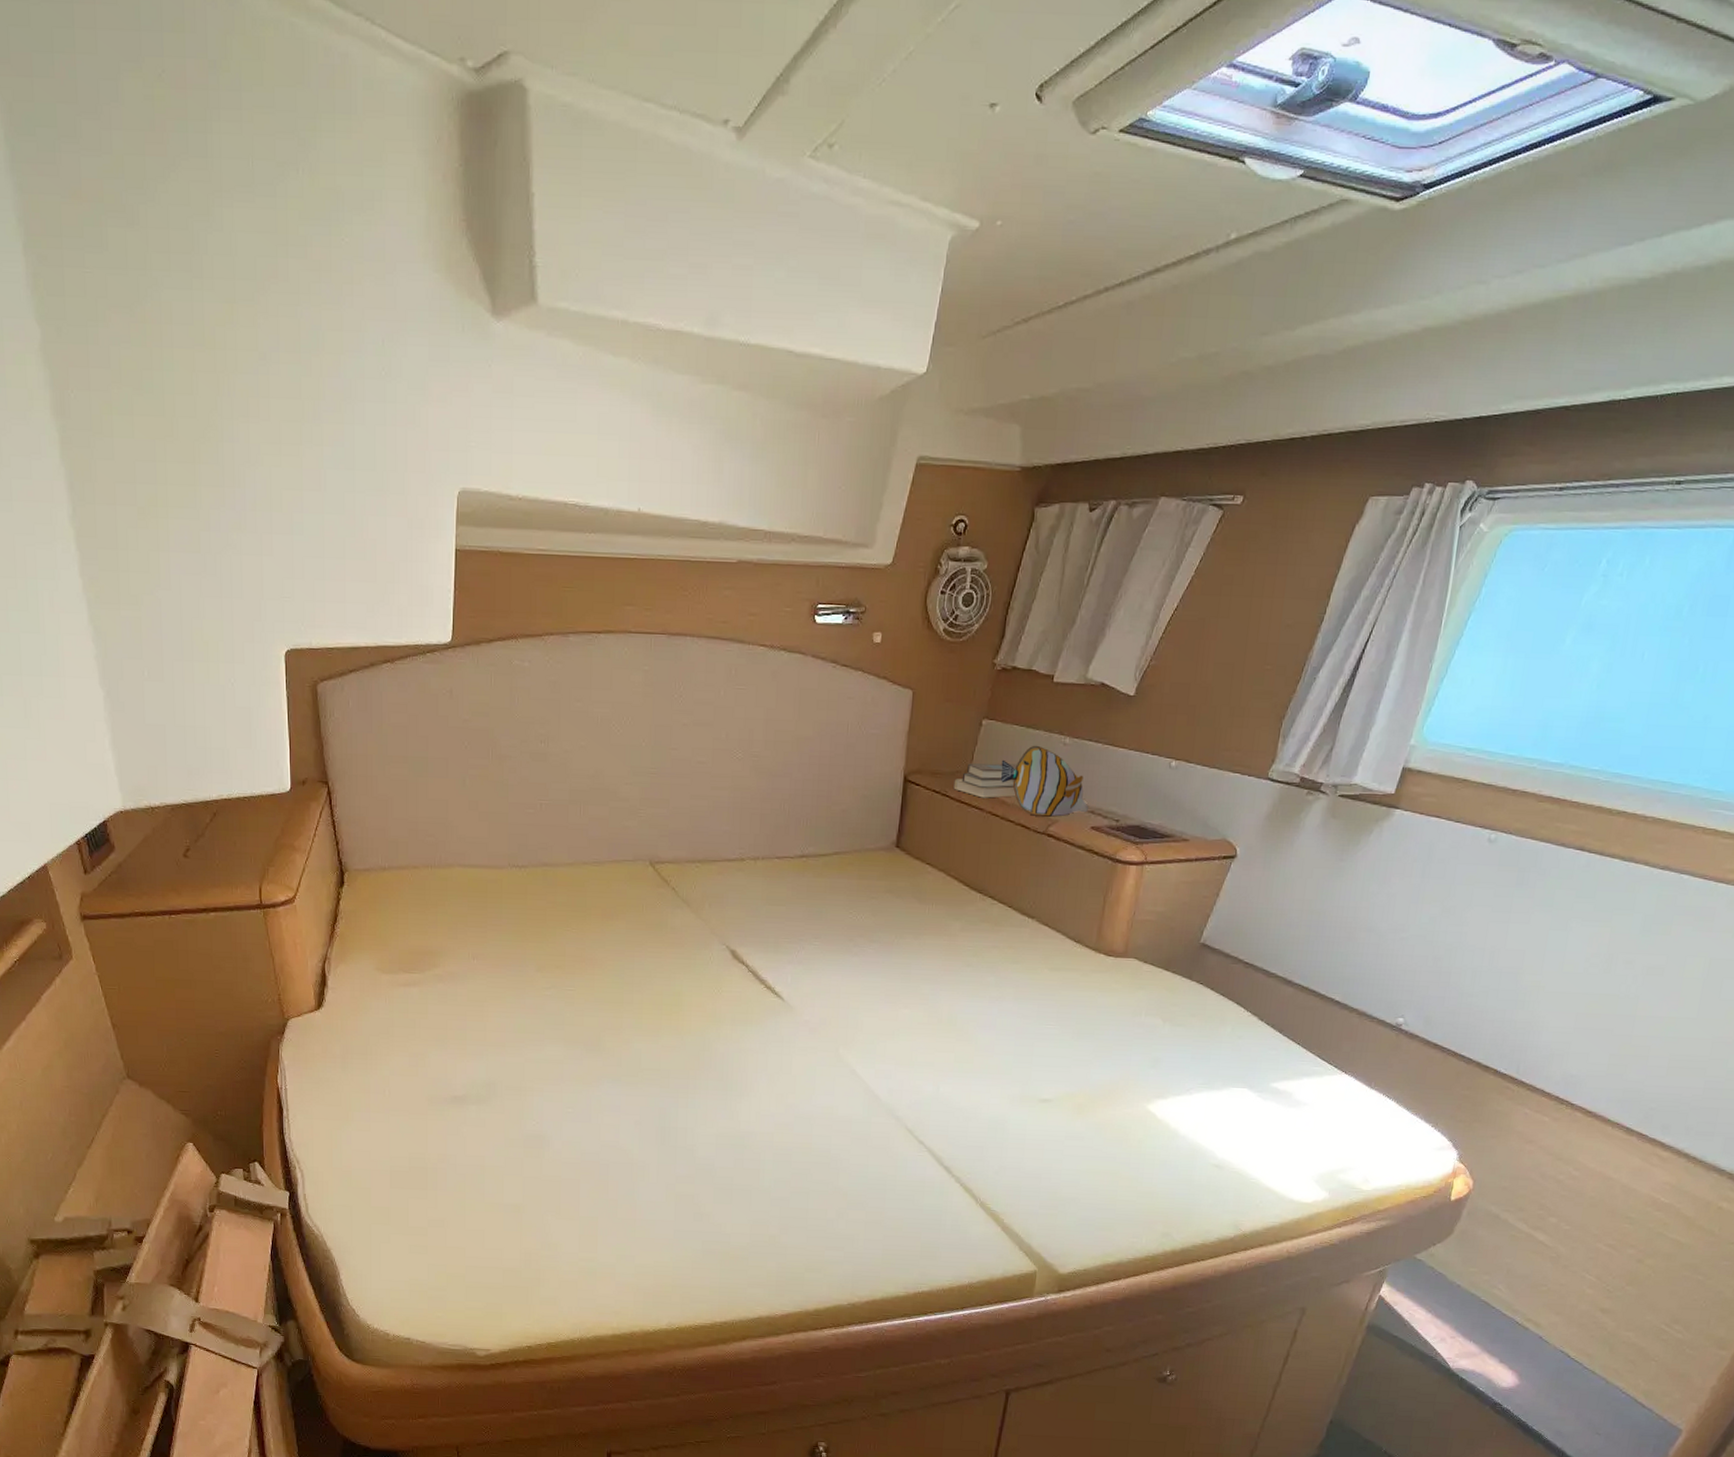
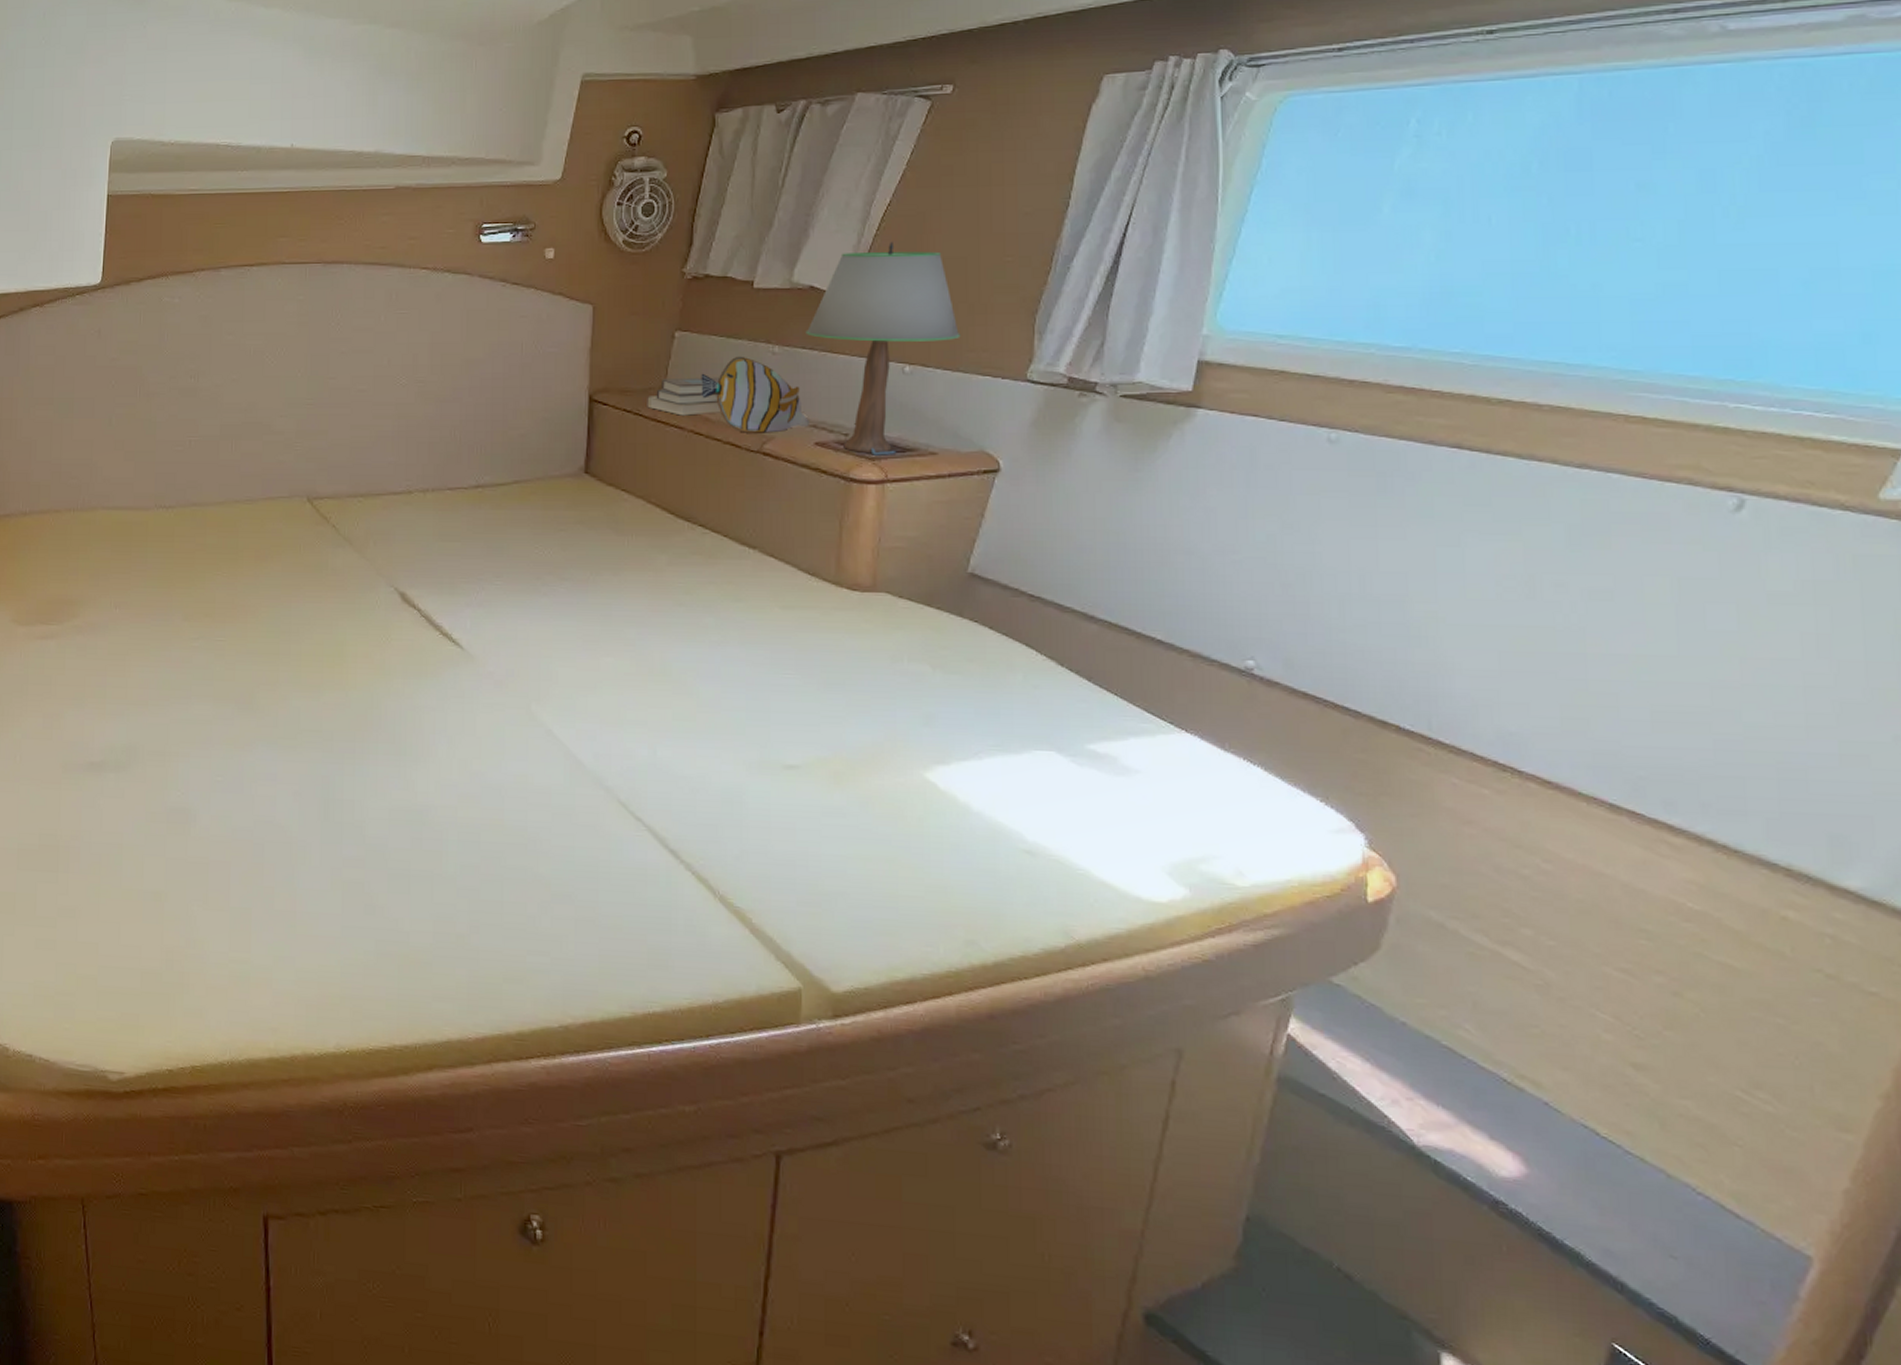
table lamp: none [1093,645,1220,841] -> present [805,242,961,456]

